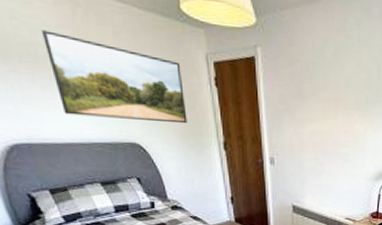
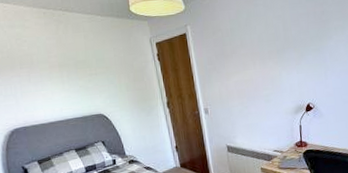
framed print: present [41,30,188,124] -> none [35,43,139,101]

